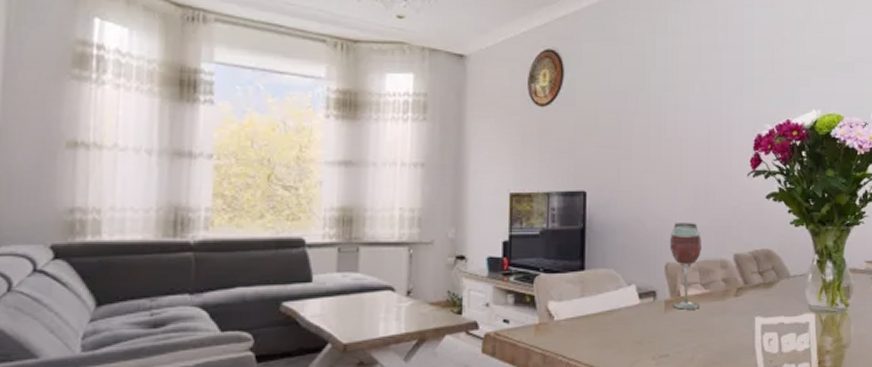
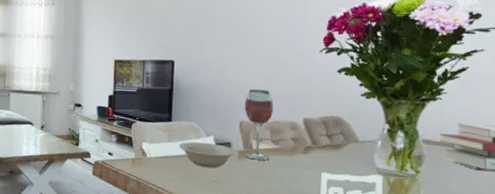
bowl: none [593,293,663,326] -> present [178,141,237,168]

